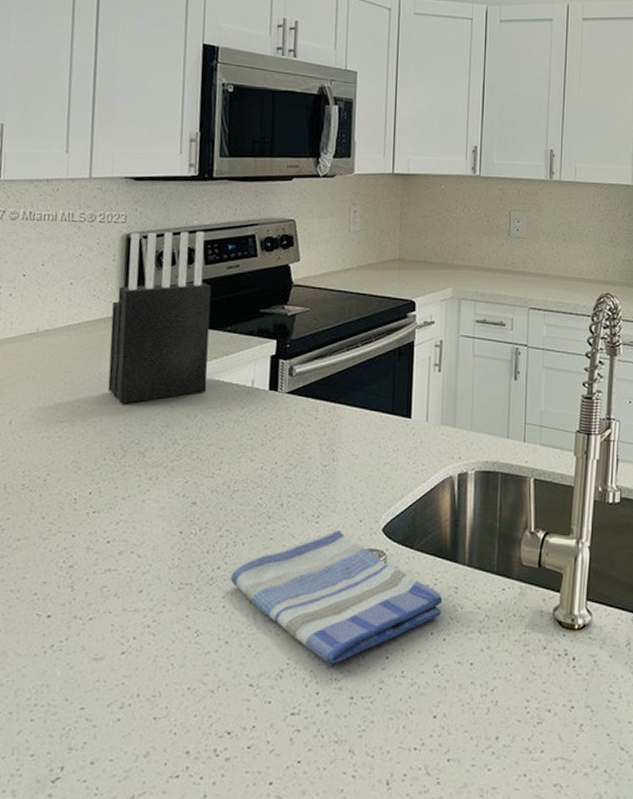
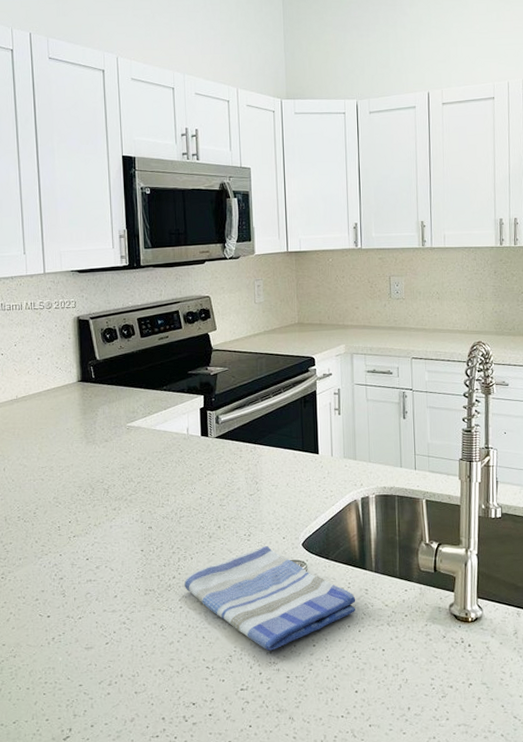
knife block: present [107,231,212,404] -> none [72,310,151,452]

